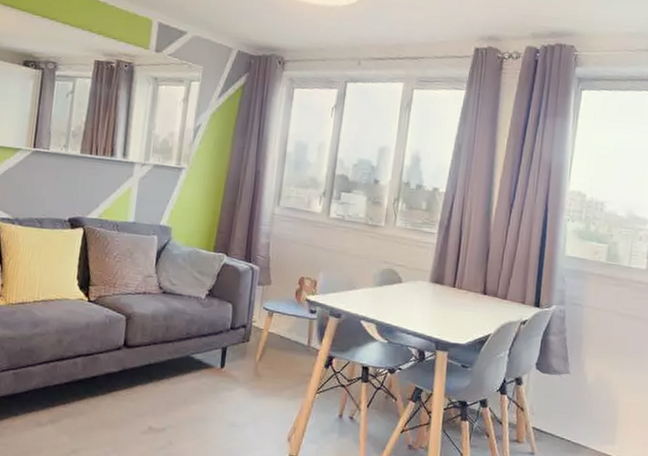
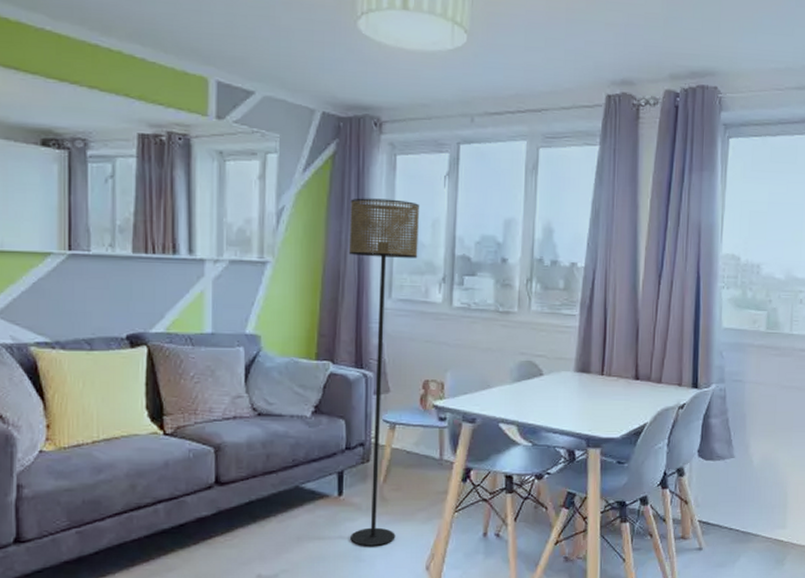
floor lamp: none [227,121,310,415] -> present [348,198,420,546]

